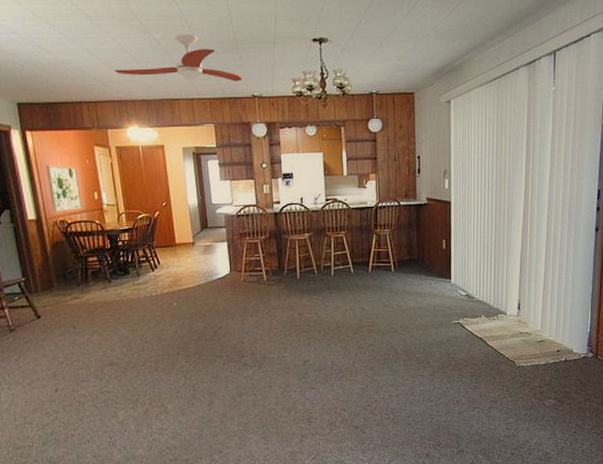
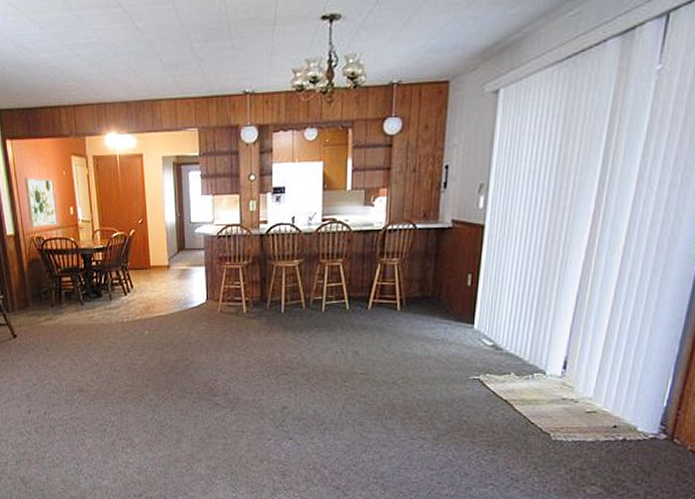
ceiling fan: present [115,33,242,82] -> none [95,19,233,76]

